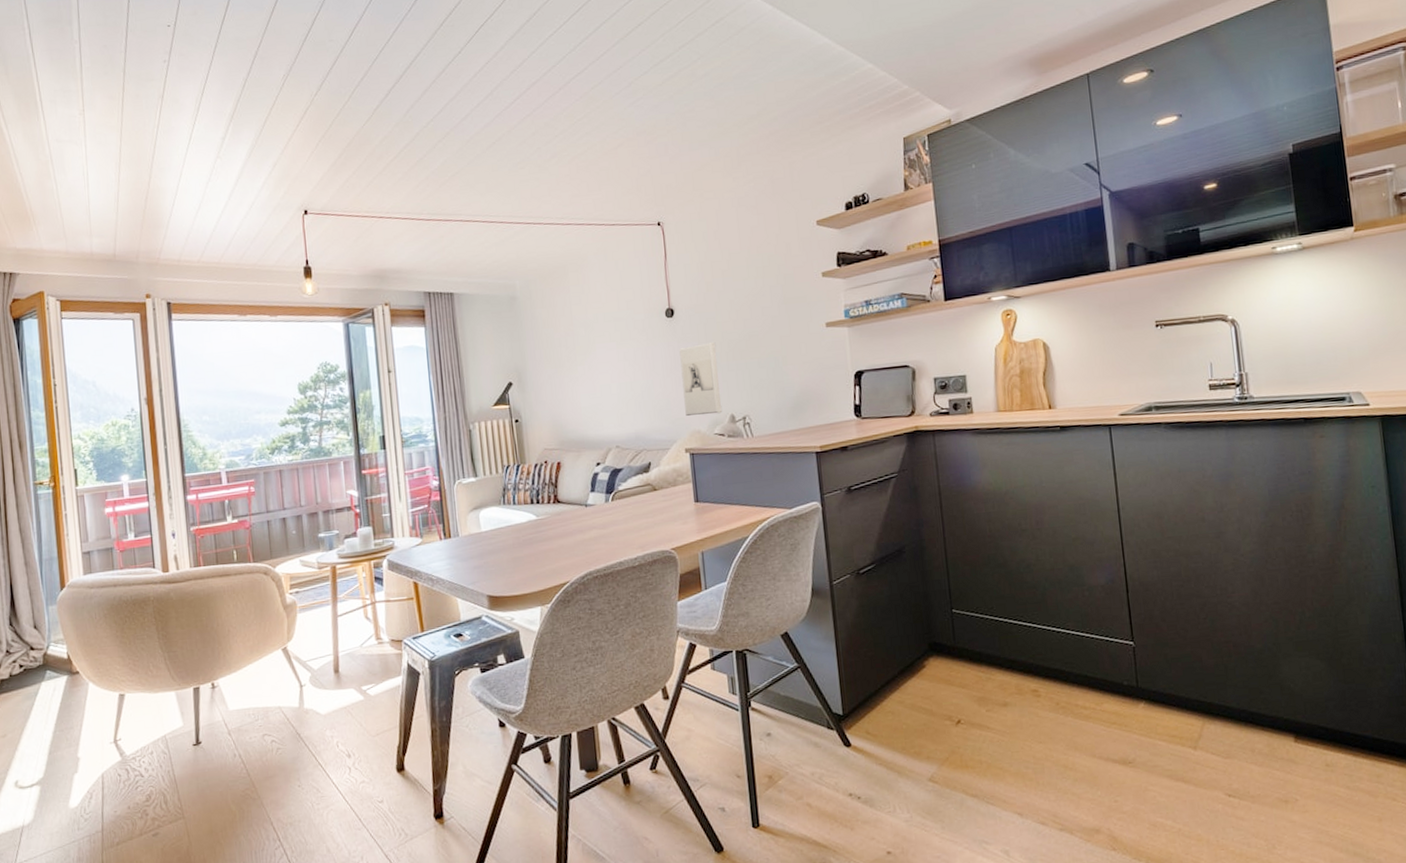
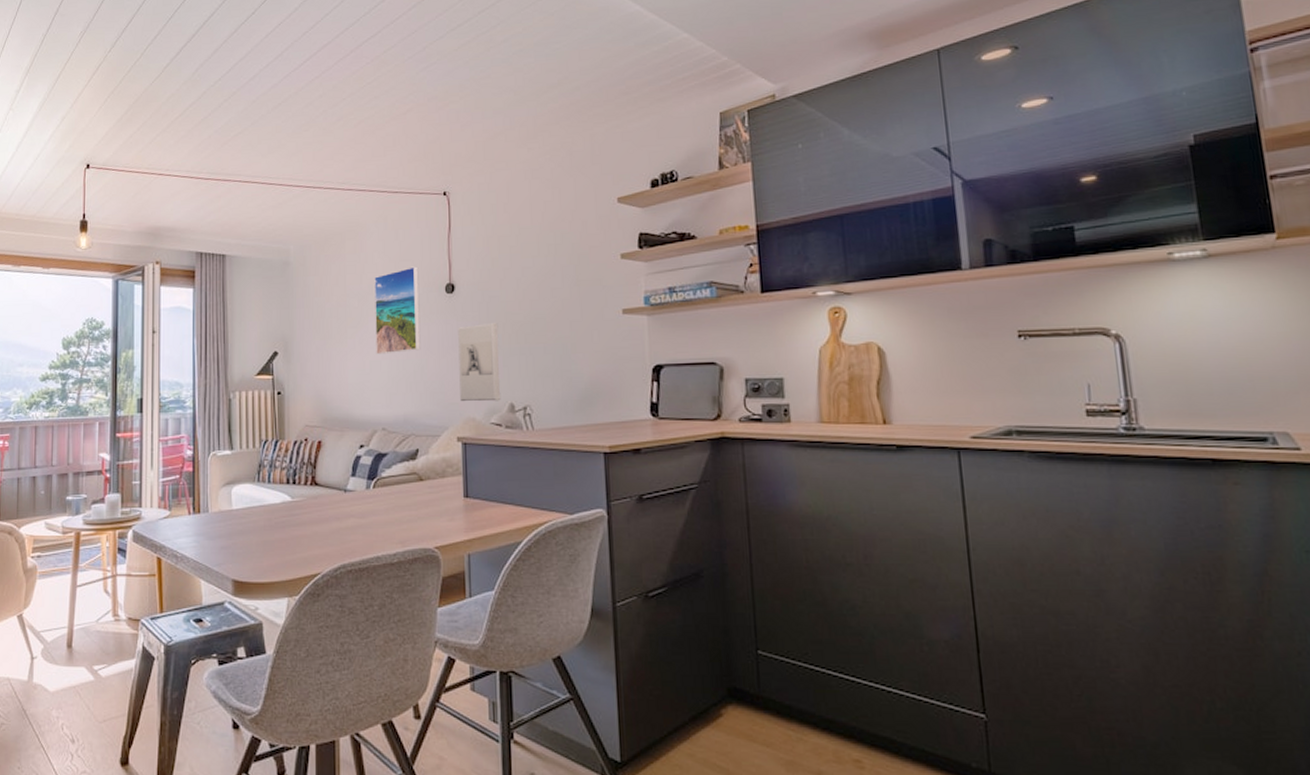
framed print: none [598,294,647,379] -> present [374,266,421,355]

